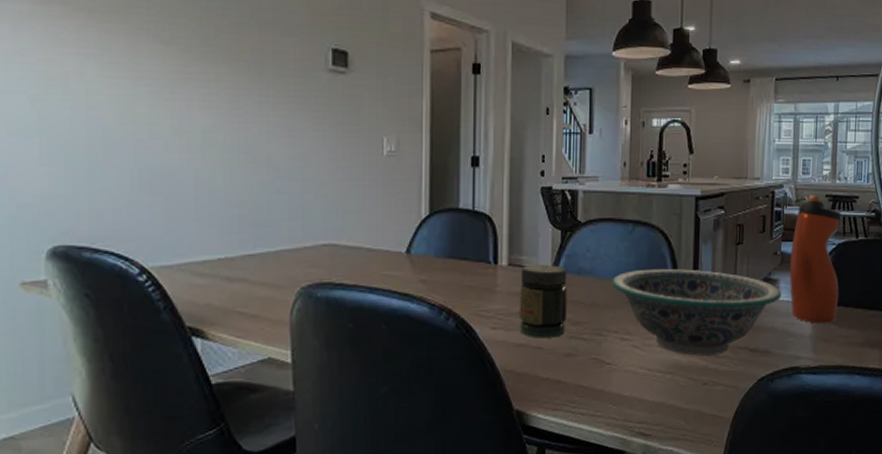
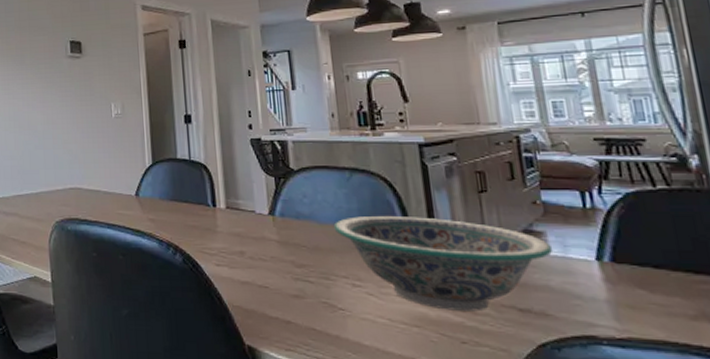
jar: present [518,264,567,338] -> none [238,208,290,278]
water bottle: present [789,194,842,324] -> none [555,138,643,287]

